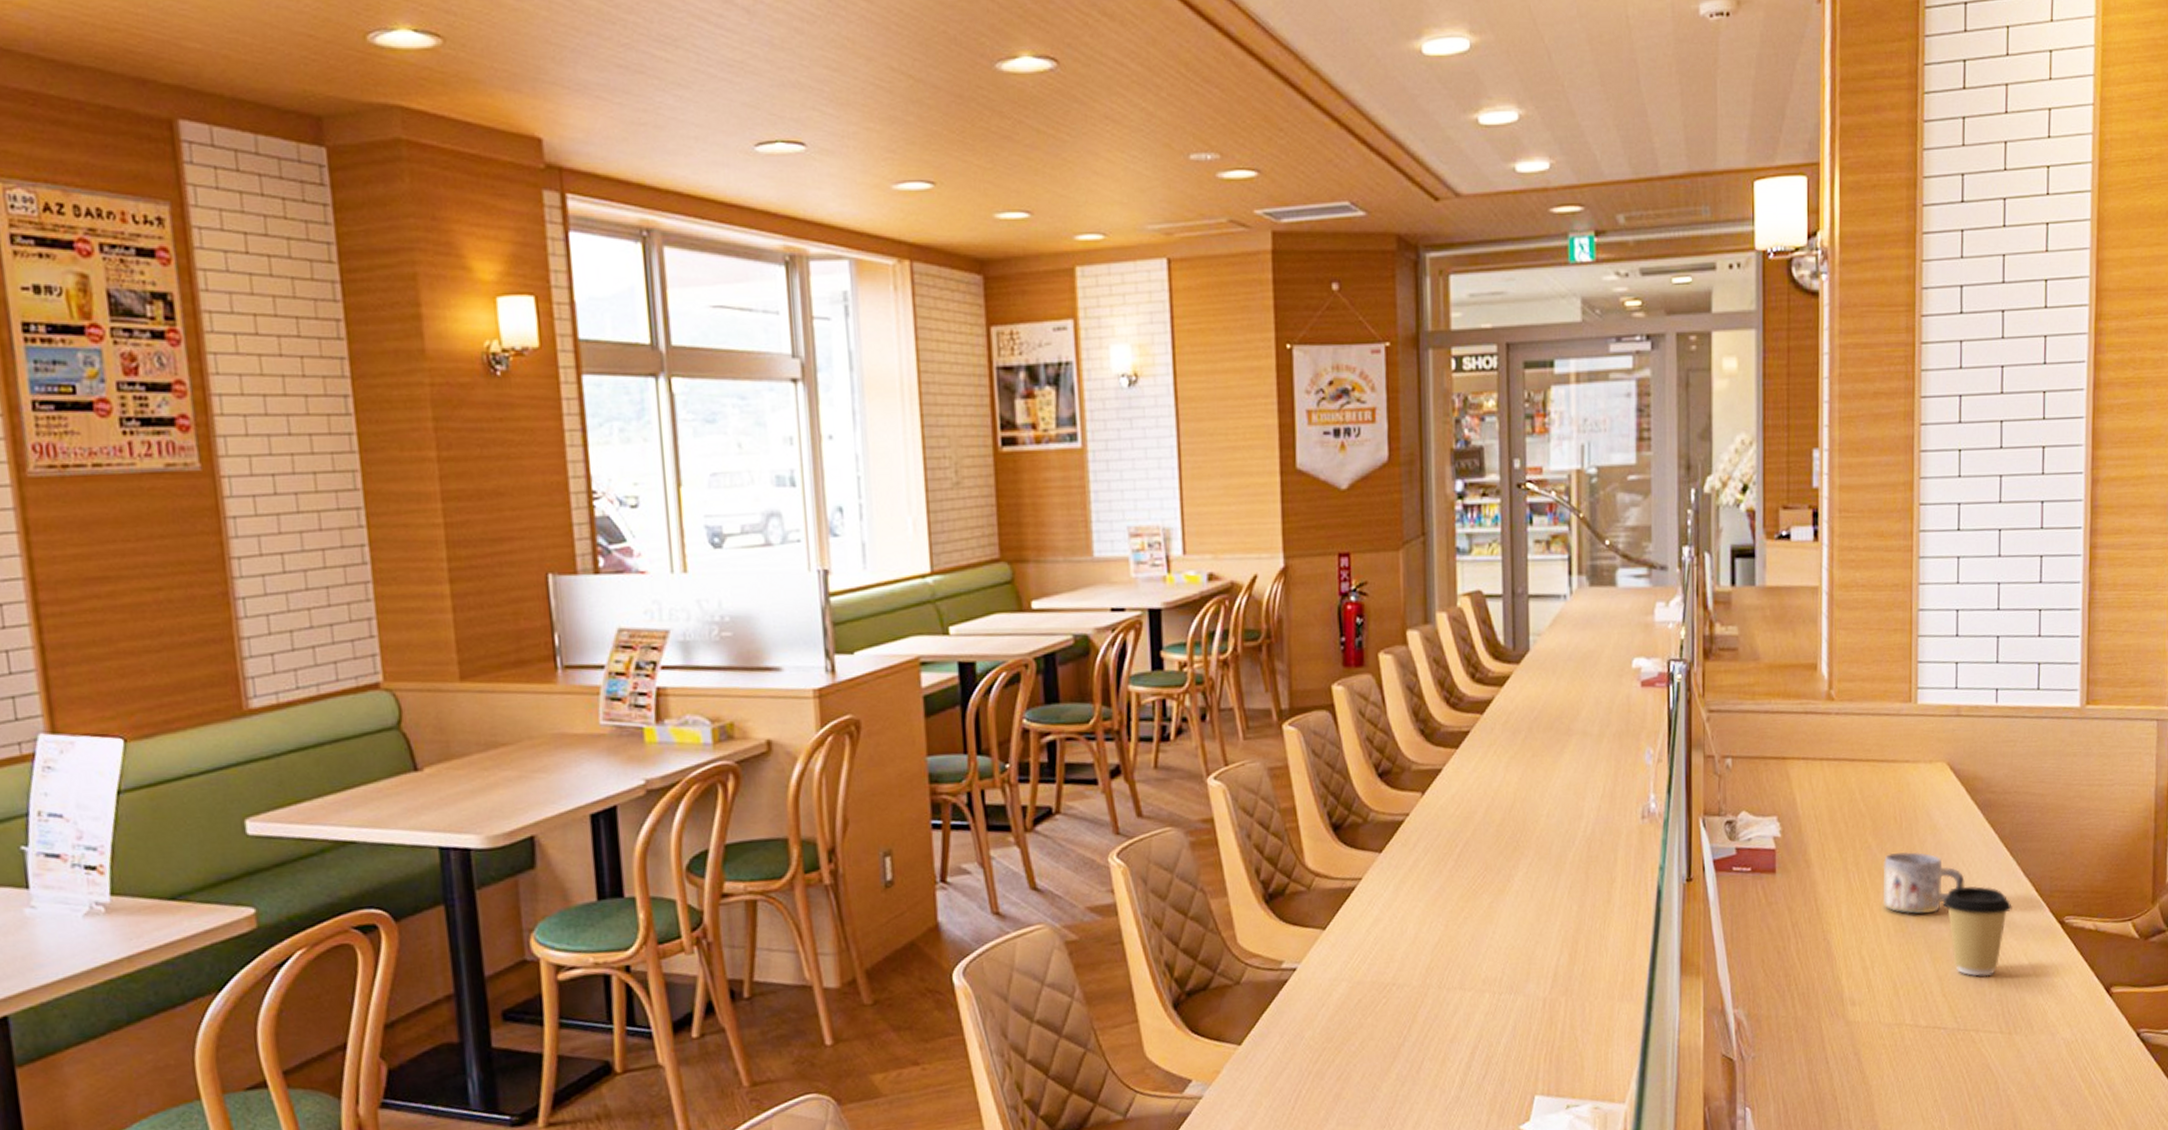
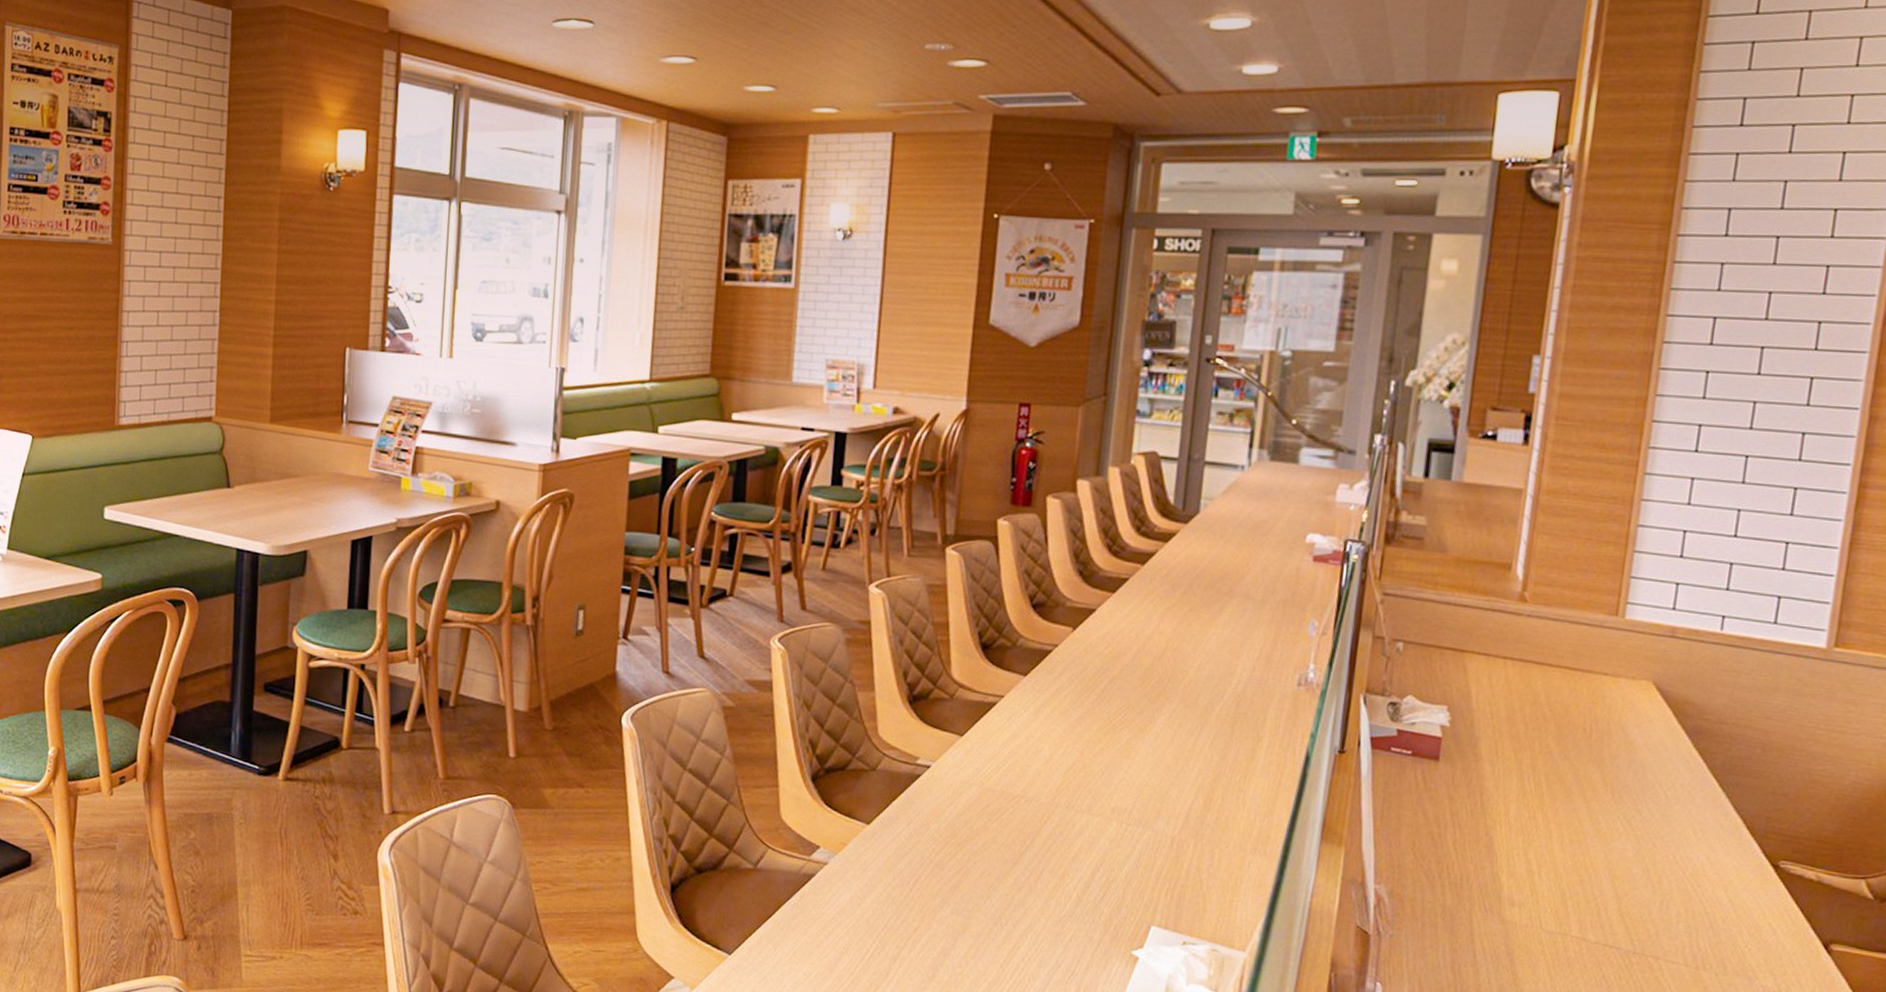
mug: present [1883,851,1966,914] -> none [1560,761,1661,829]
coffee cup: present [1942,886,2012,977] -> none [1630,808,1716,906]

